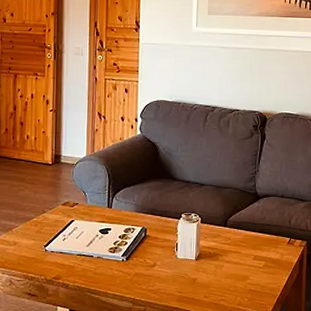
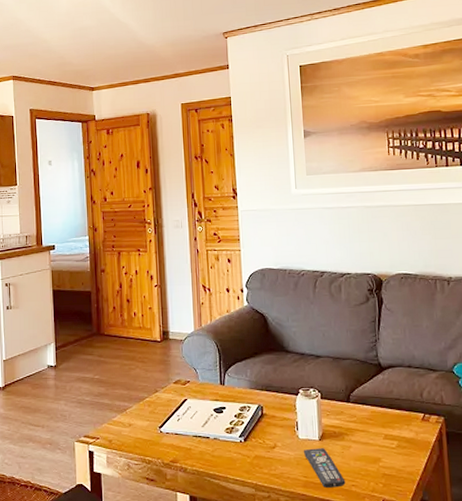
remote control: none [180,267,216,302] -> present [303,448,346,488]

